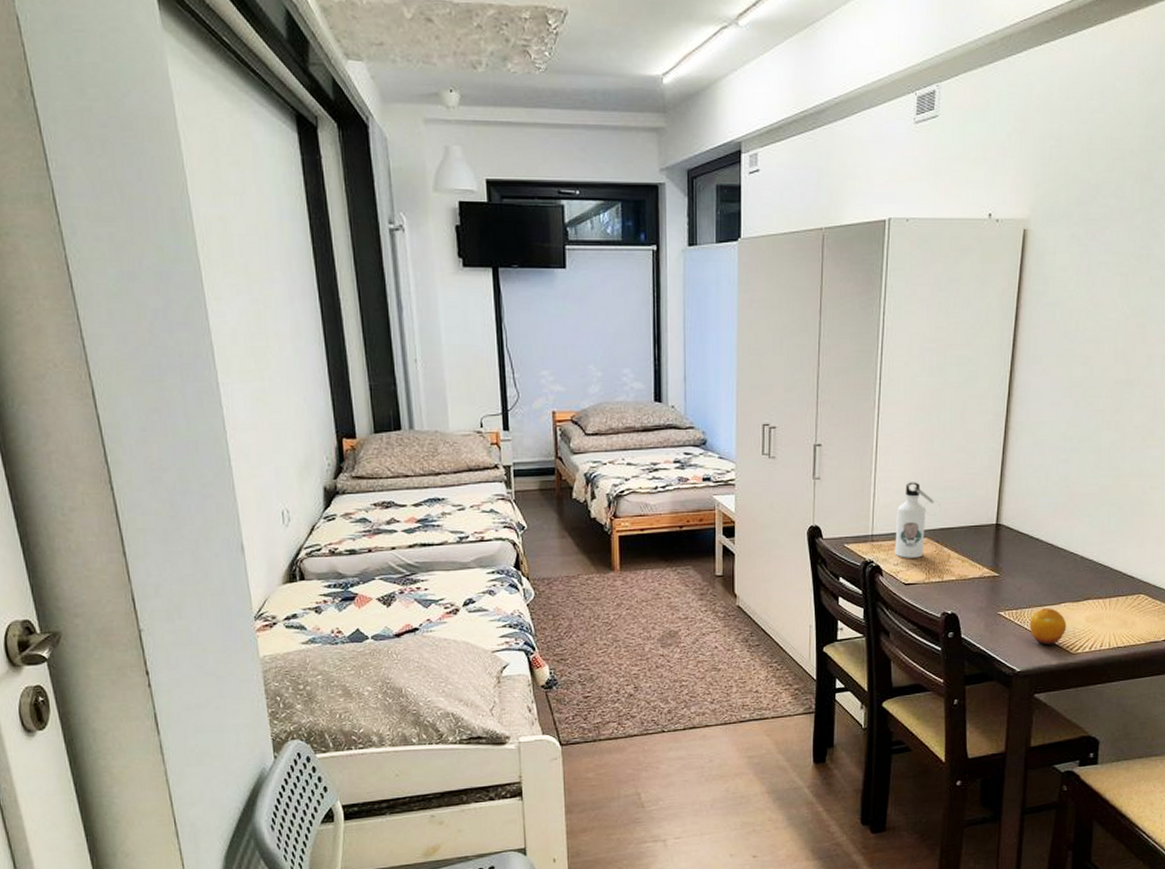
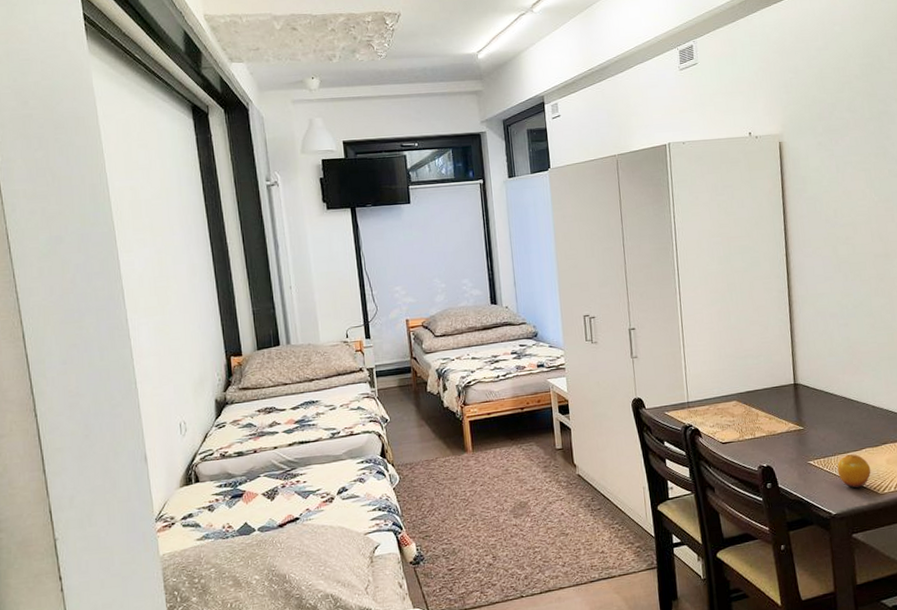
water bottle: present [894,482,941,558] -> none [707,353,745,420]

